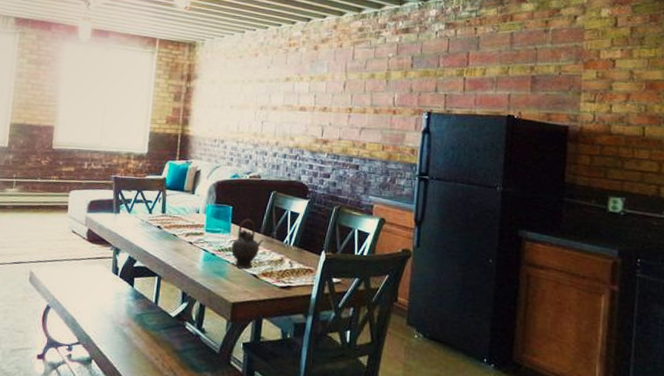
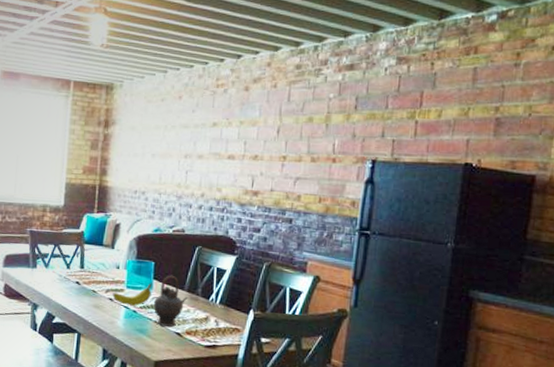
fruit: none [192,226,230,249] -> present [112,283,152,306]

